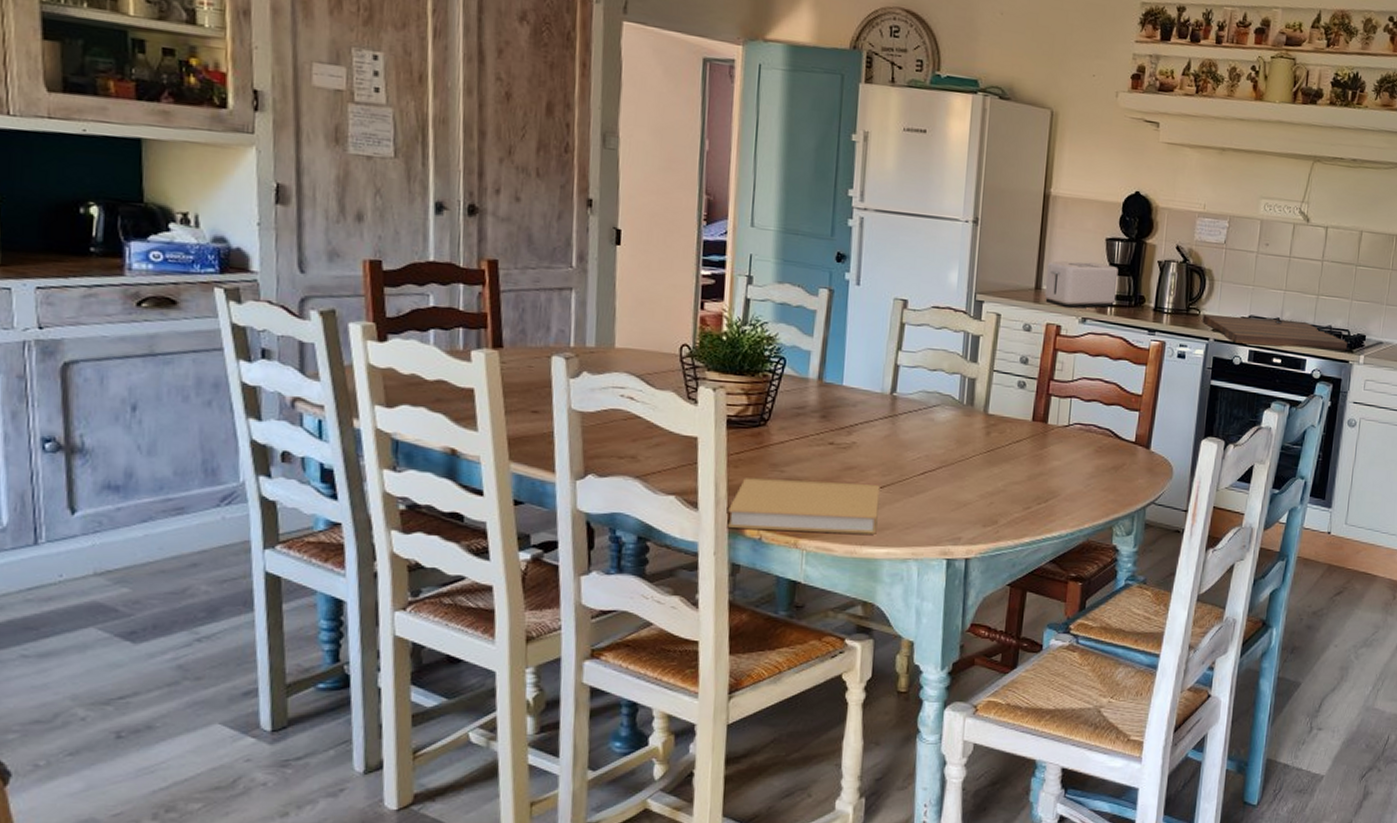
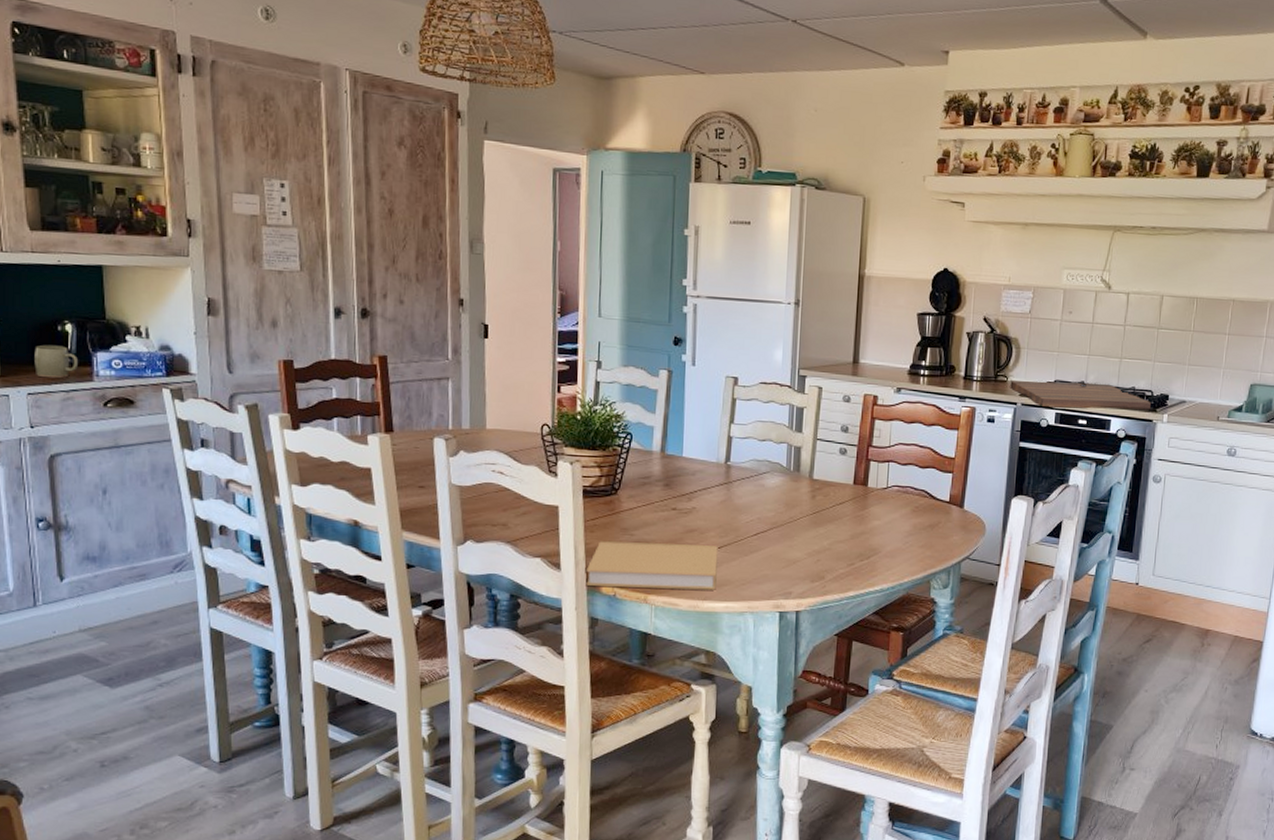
mug: none [46,229,105,271] -> present [34,344,78,379]
toaster: present [1044,261,1119,308] -> none [861,336,930,379]

